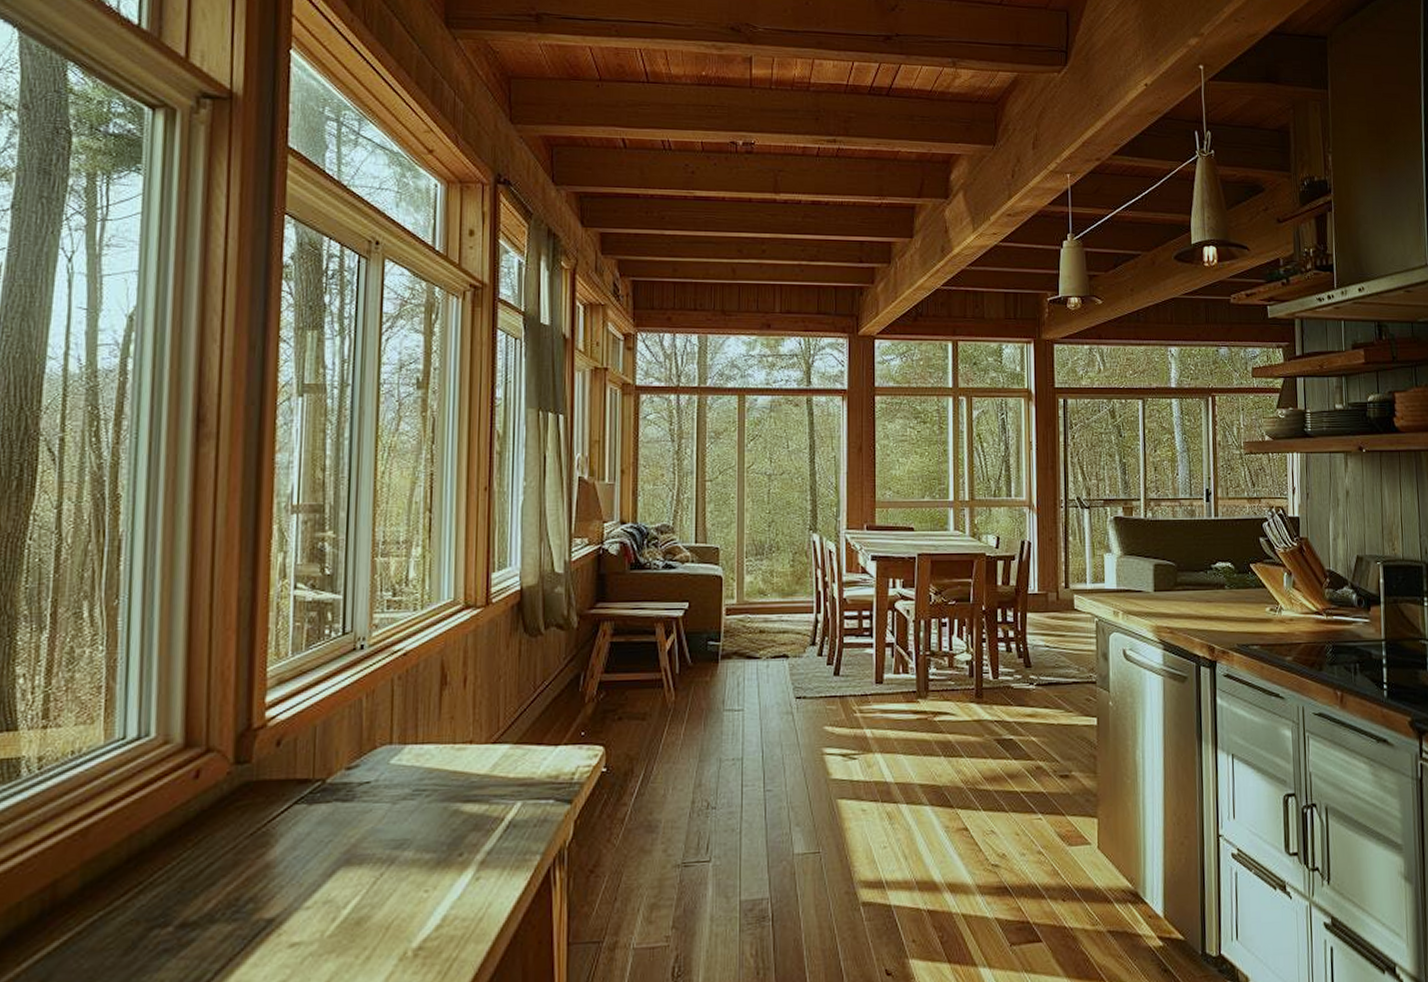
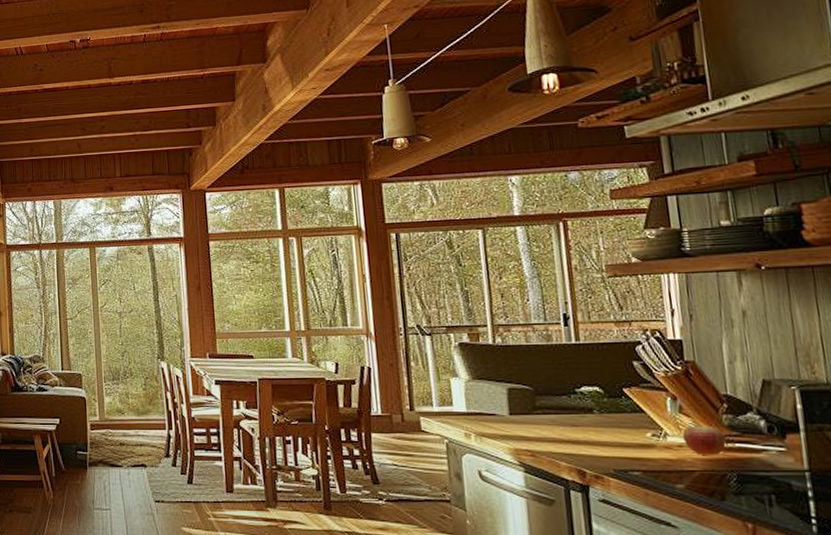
fruit: none [1293,597,1326,628] -> present [682,423,726,455]

